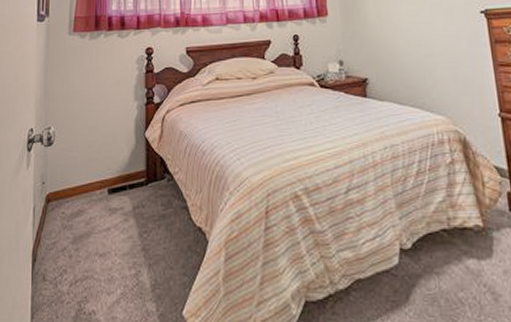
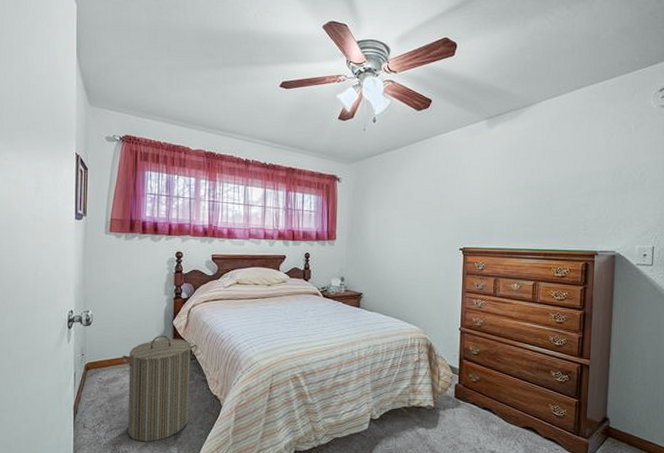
laundry hamper: none [87,151,175,297] -> present [121,335,198,442]

